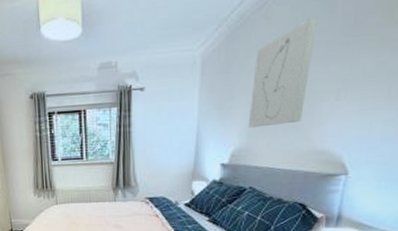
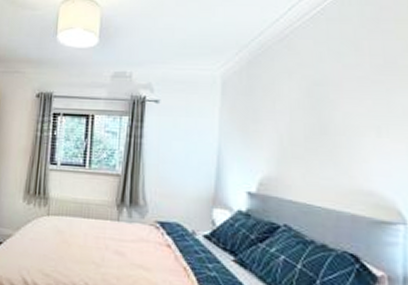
wall art: present [248,16,319,128] -> none [277,53,345,156]

